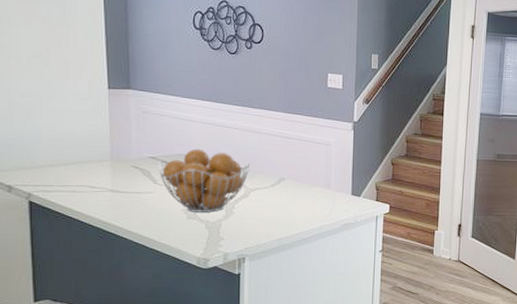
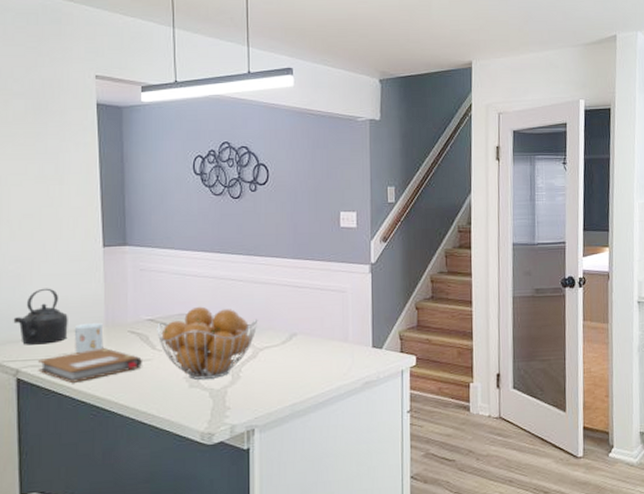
kettle: none [25,122,76,173] -> present [13,288,68,345]
notebook: none [49,180,144,208] -> present [38,348,142,383]
mug: none [83,156,109,183] -> present [75,322,104,354]

